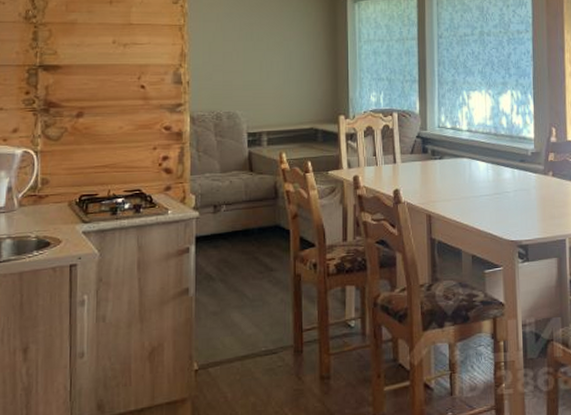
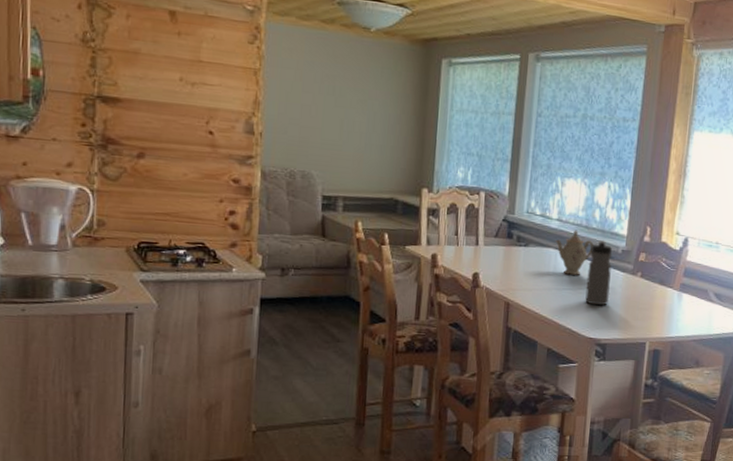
teapot: none [468,138,504,181] -> present [555,229,594,275]
water bottle: none [501,145,526,208] -> present [585,240,613,306]

